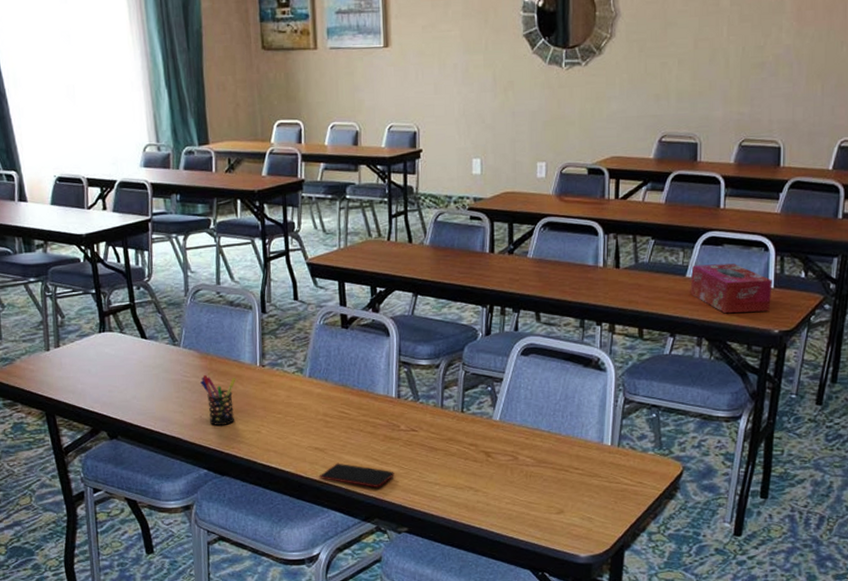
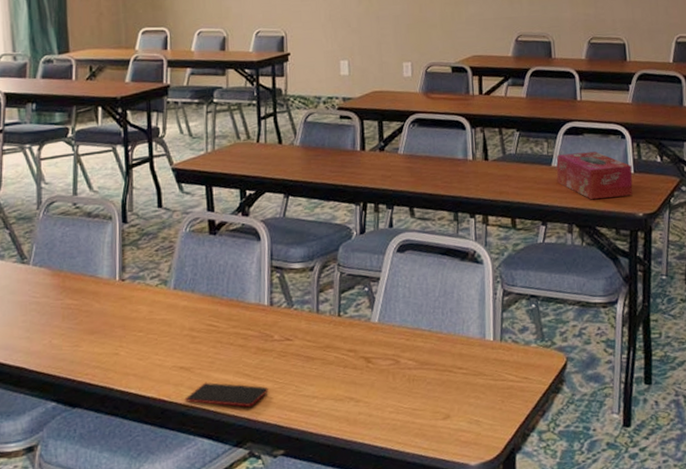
pen holder: present [200,374,236,425] -> none [51,293,92,350]

